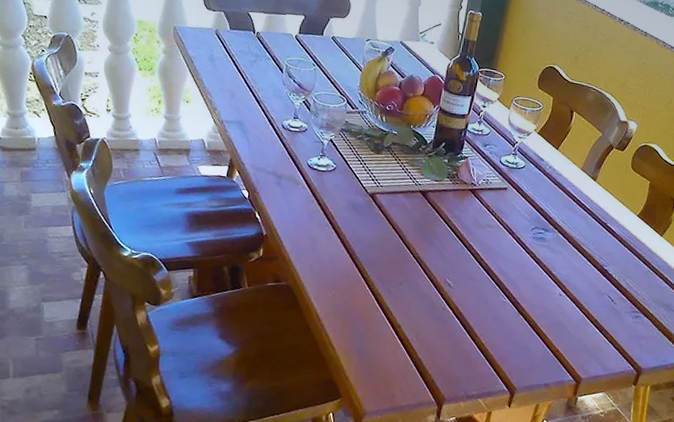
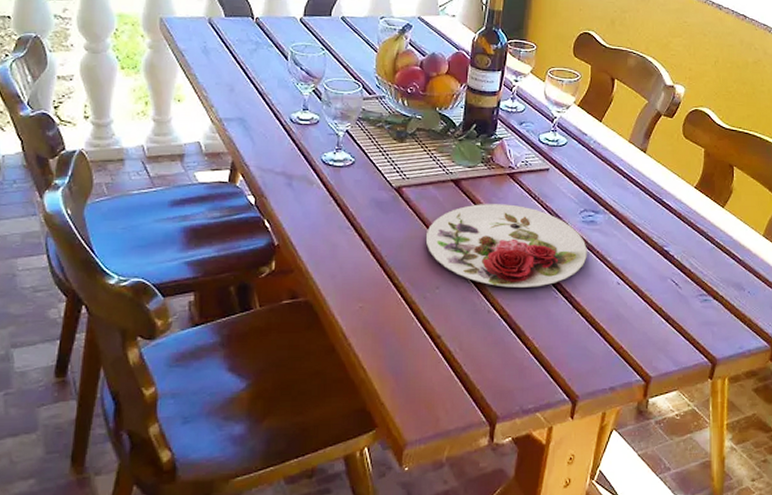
plate: none [393,214,535,292] -> present [425,204,587,288]

